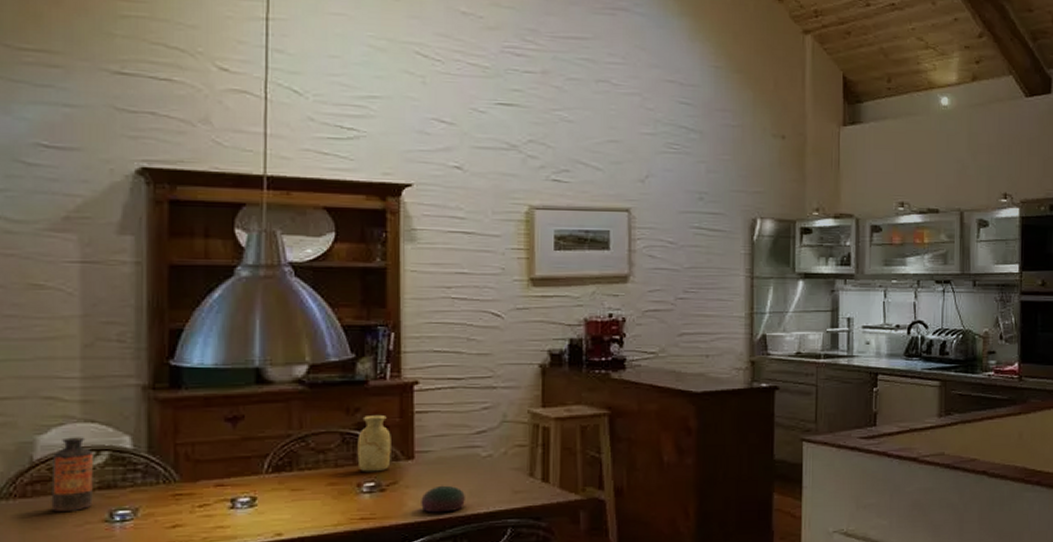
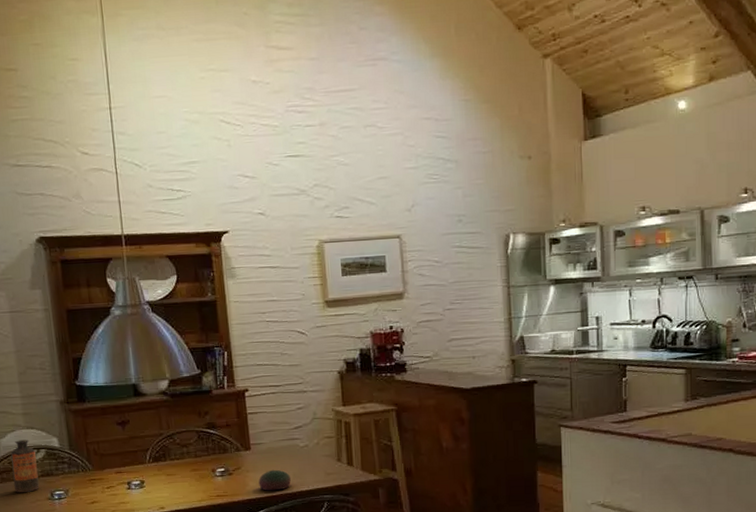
vase: present [357,414,391,472] -> none [209,416,234,461]

